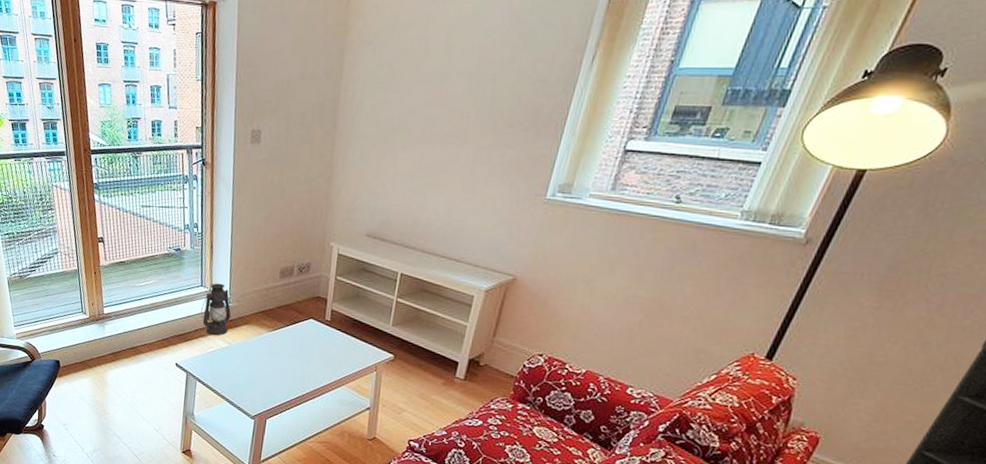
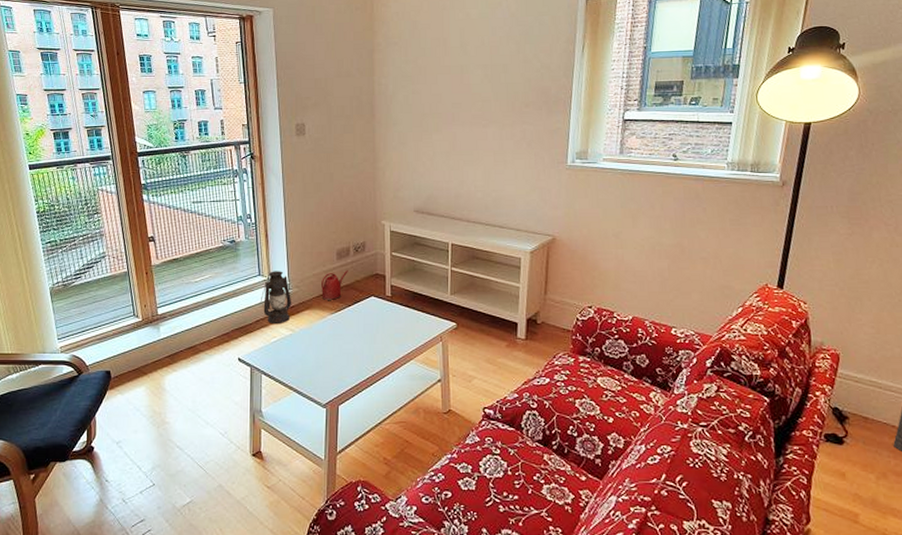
watering can: none [261,290,290,319] -> present [321,270,348,301]

